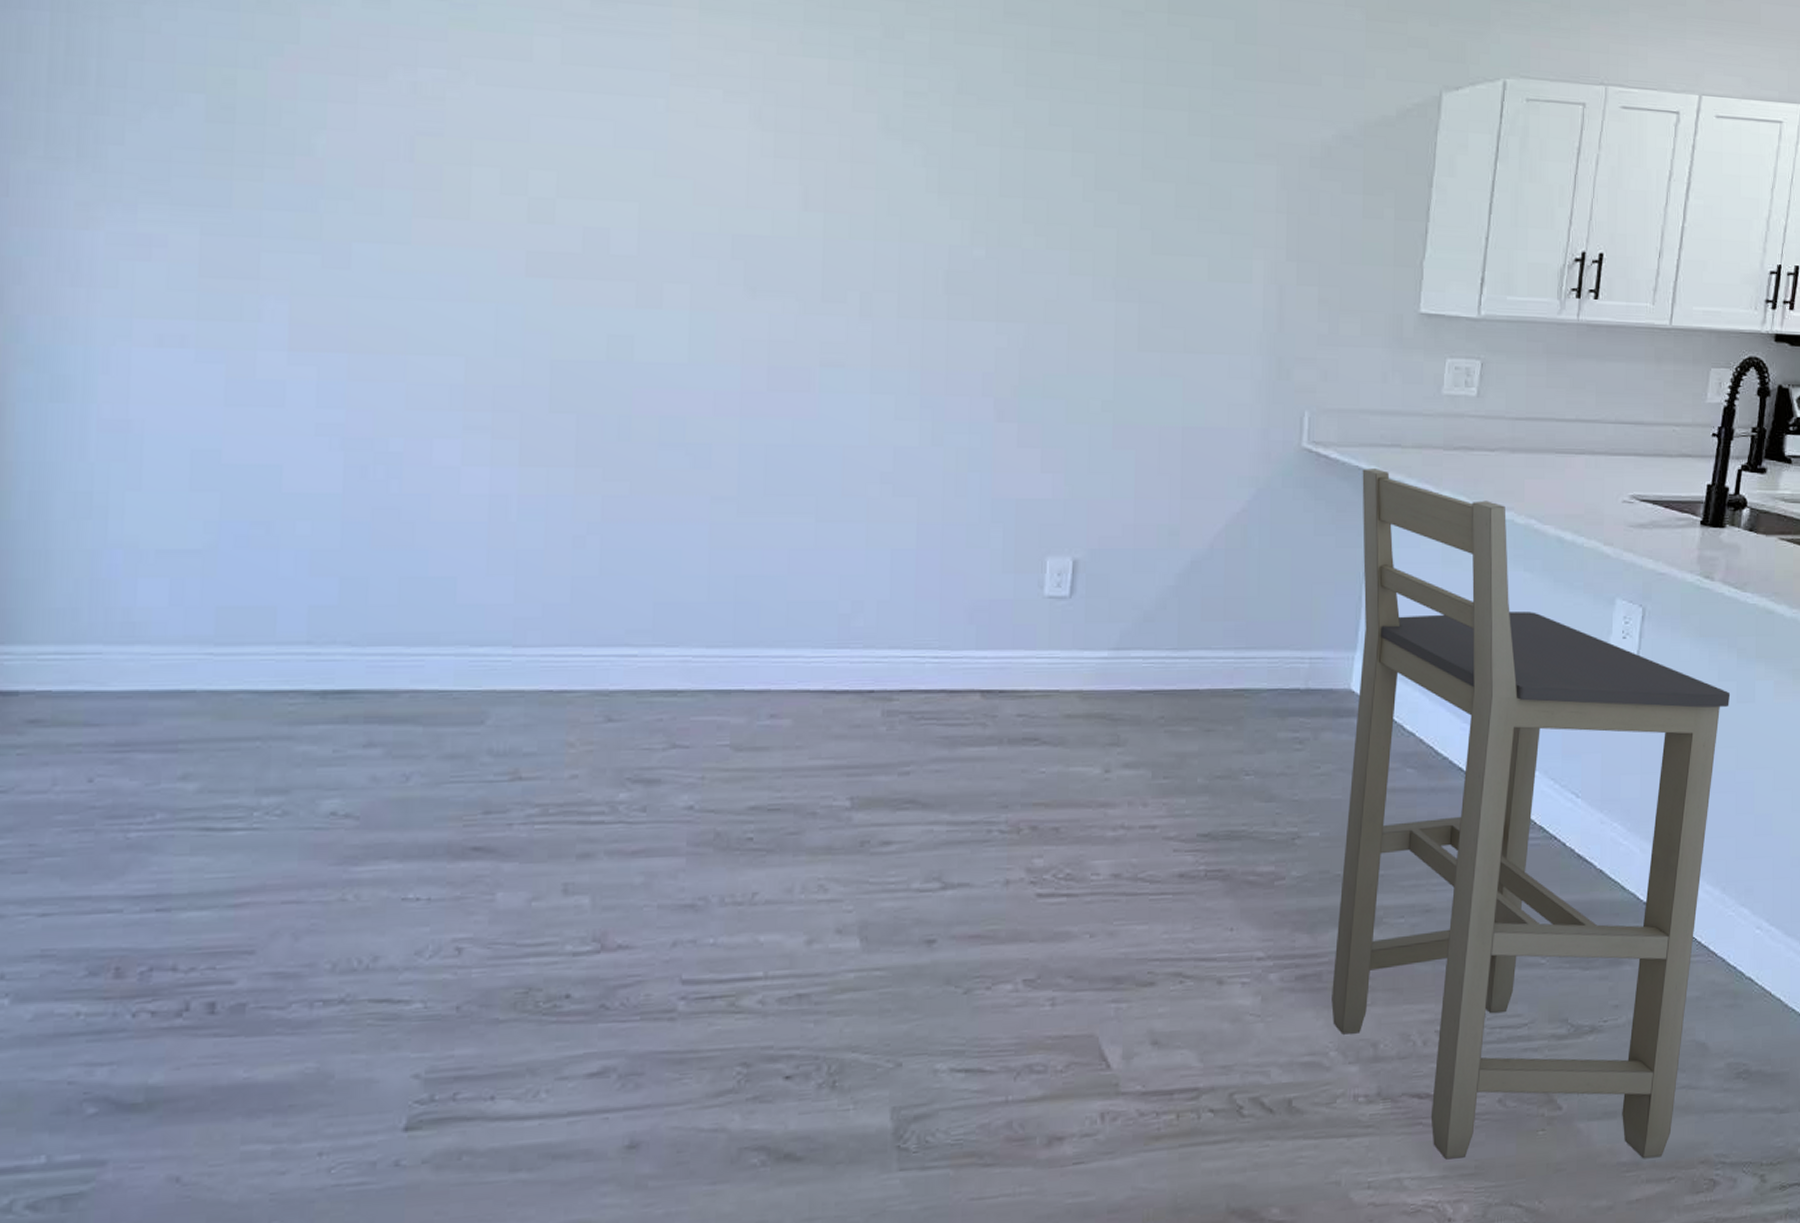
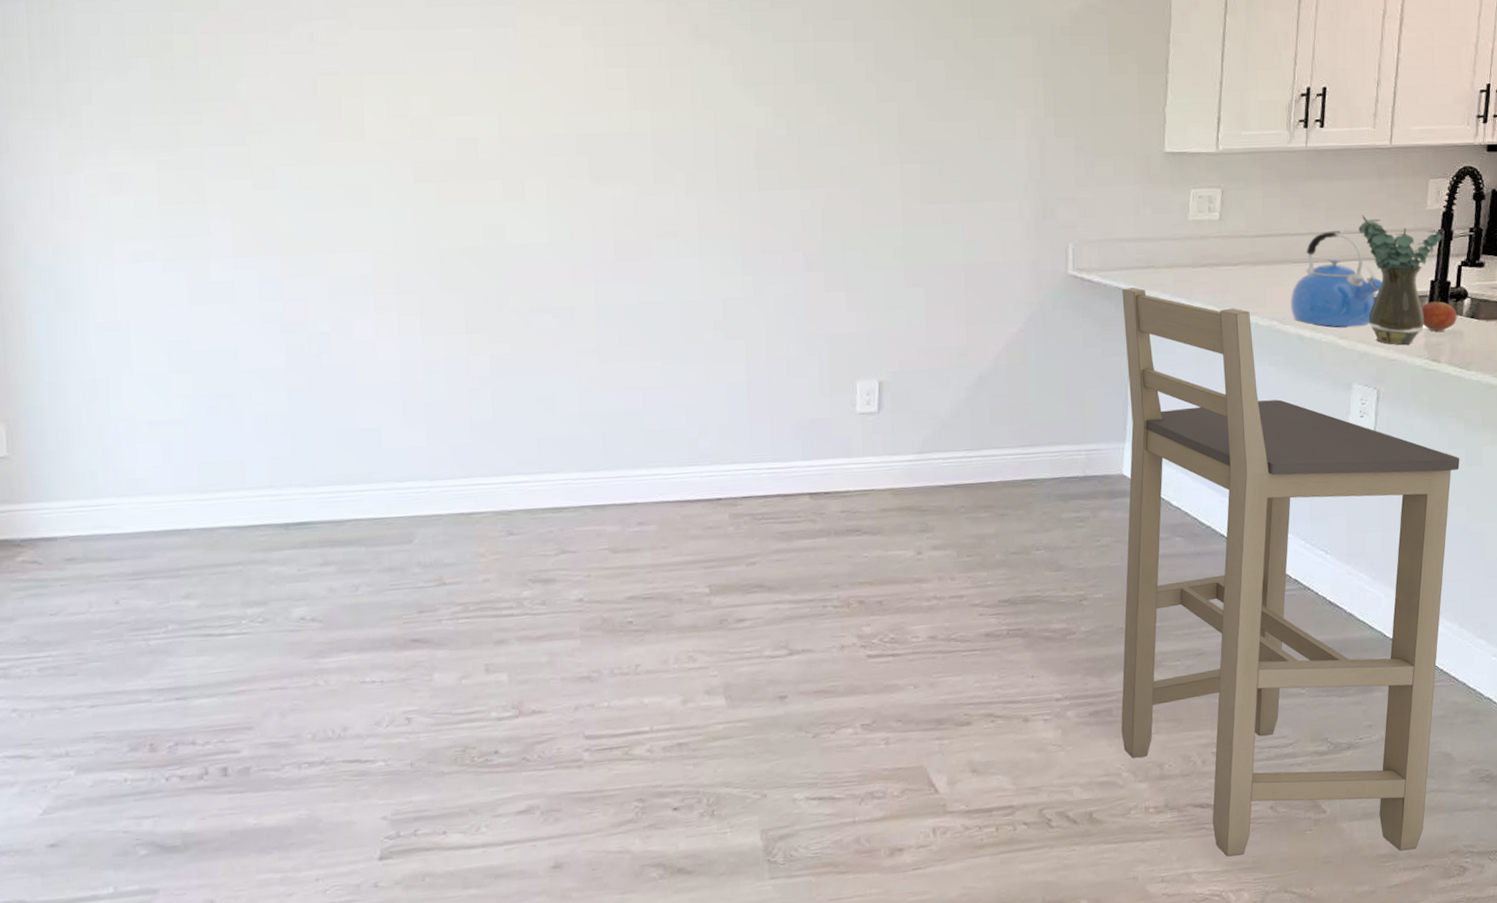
kettle: none [1551,419,1654,533] -> present [1290,231,1382,328]
vase: none [1631,403,1724,557] -> present [1358,215,1443,345]
fruit: none [1696,505,1734,544] -> present [1421,298,1457,332]

